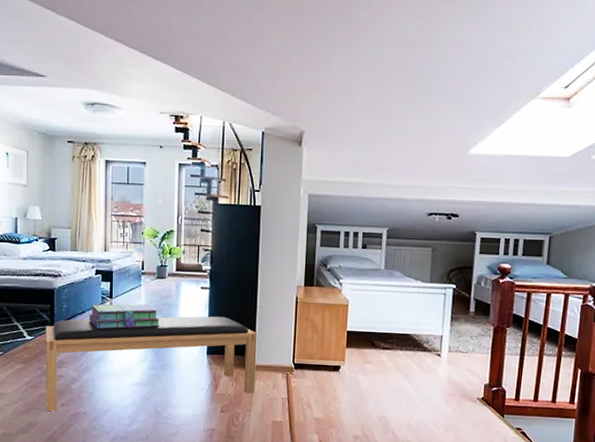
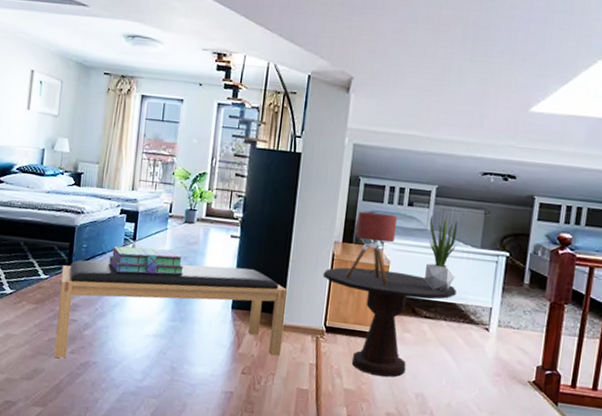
side table: none [288,308,410,404] -> present [322,267,457,377]
table lamp: none [309,256,354,322] -> present [345,211,398,285]
potted plant: none [381,256,408,324] -> present [425,215,458,291]

